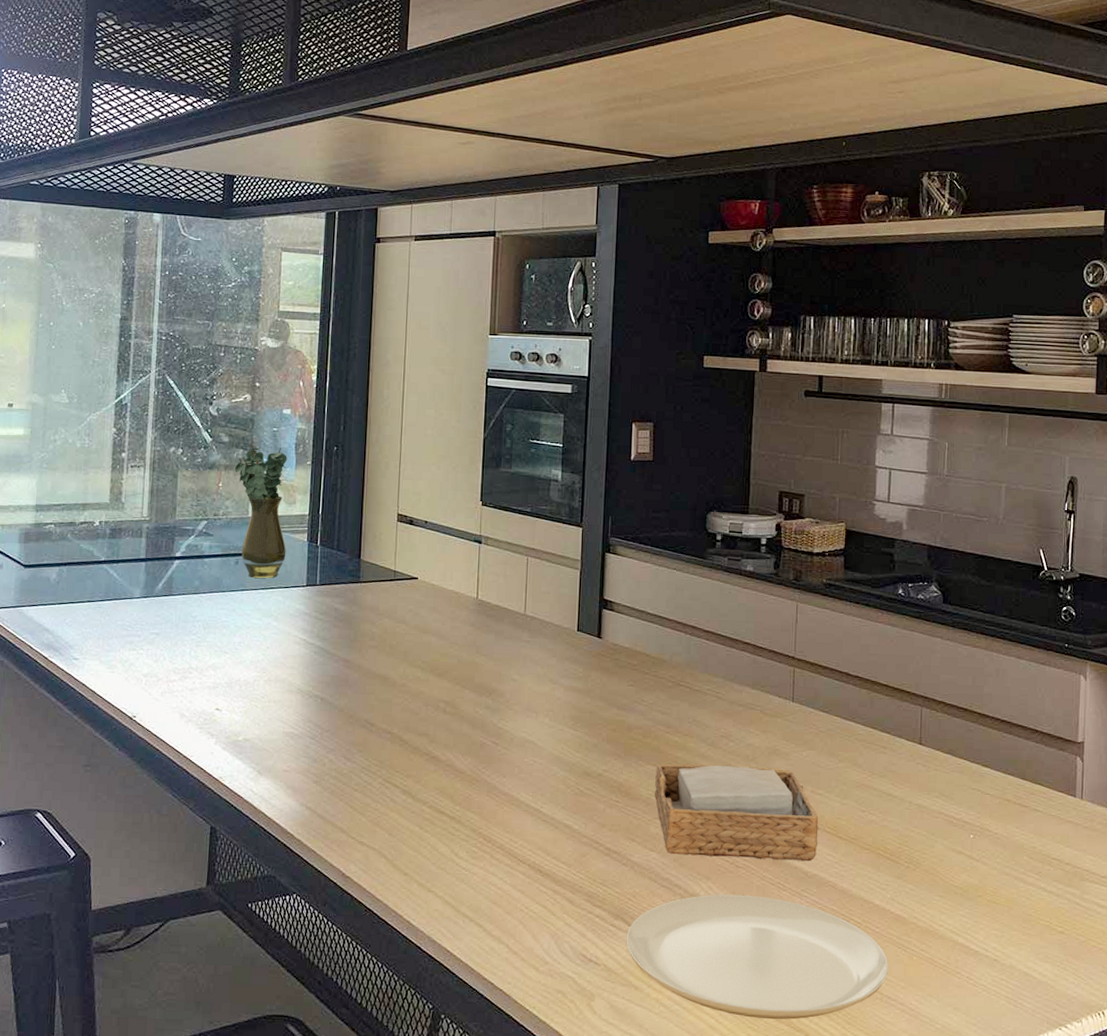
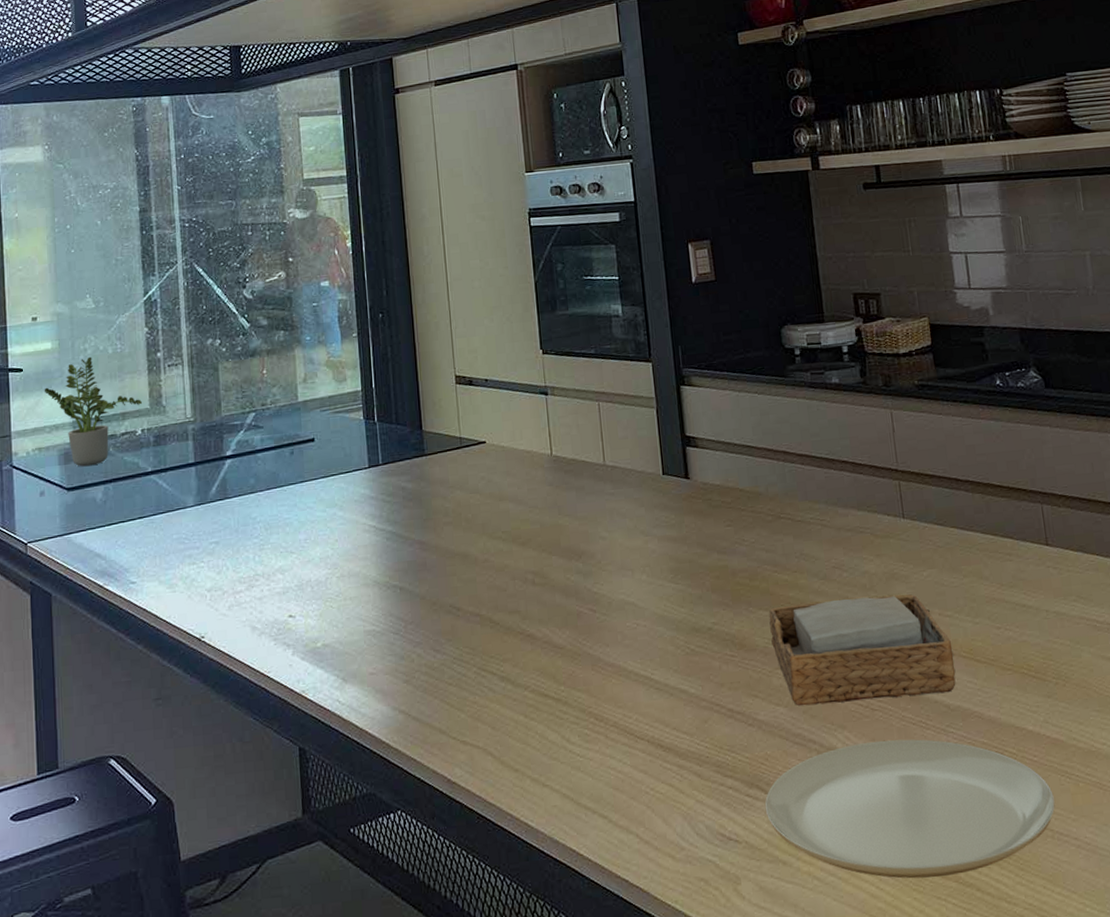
potted plant: none [12,447,103,548] -> present [44,356,142,467]
vase: present [235,443,287,578] -> none [278,322,343,467]

